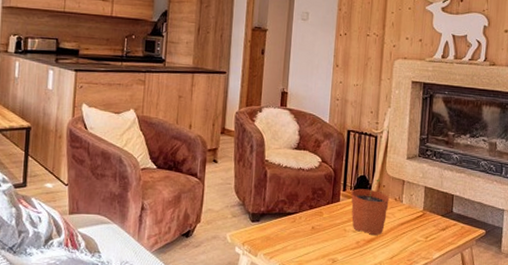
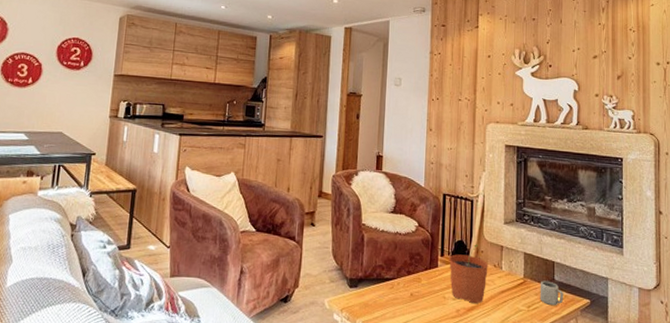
cup: none [437,213,461,237] -> present [539,280,563,306]

